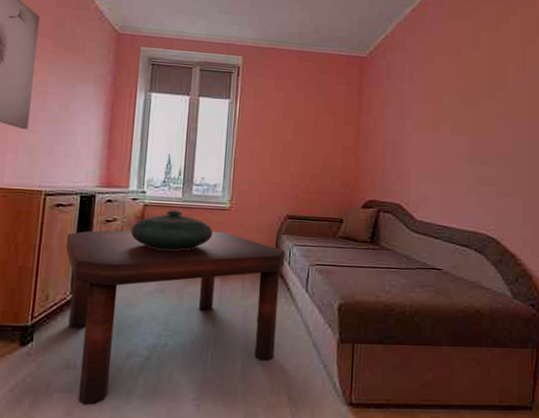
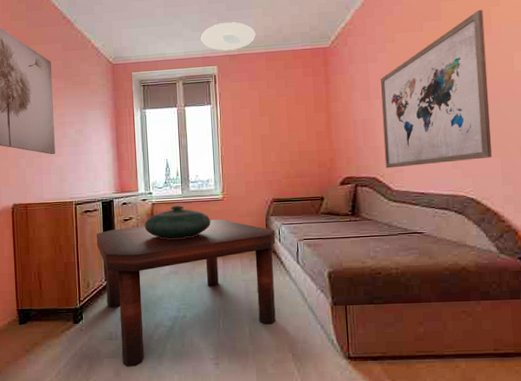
ceiling light: none [228,9,290,42] -> present [201,22,256,51]
wall art: none [410,45,519,198] -> present [380,9,492,169]

